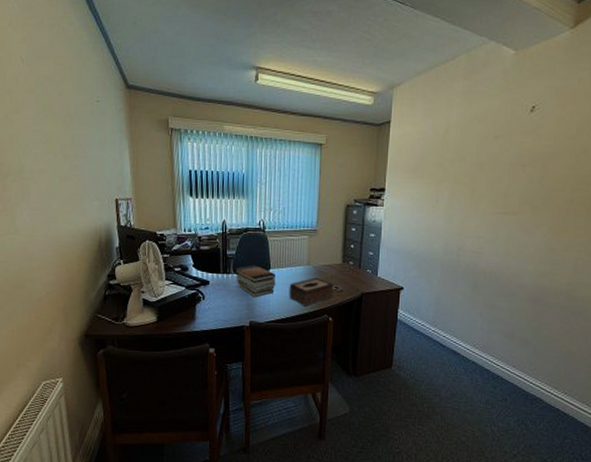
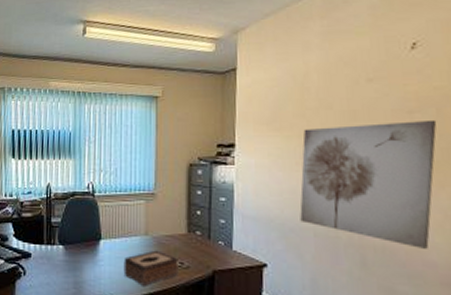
book stack: present [235,265,276,298] -> none [60,234,108,274]
wall art: none [432,172,542,274] -> present [300,119,437,249]

